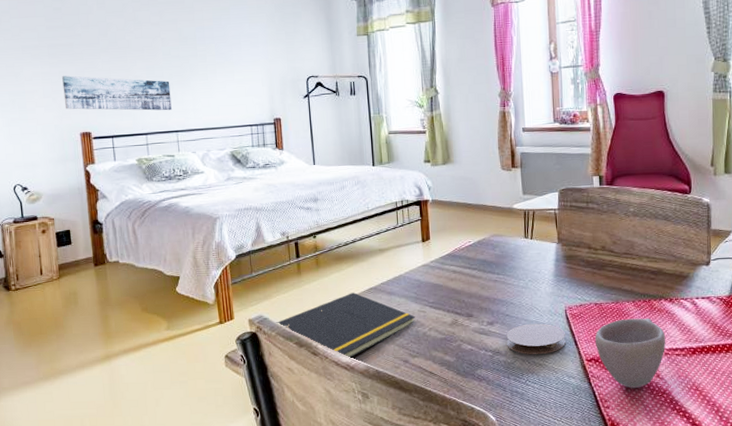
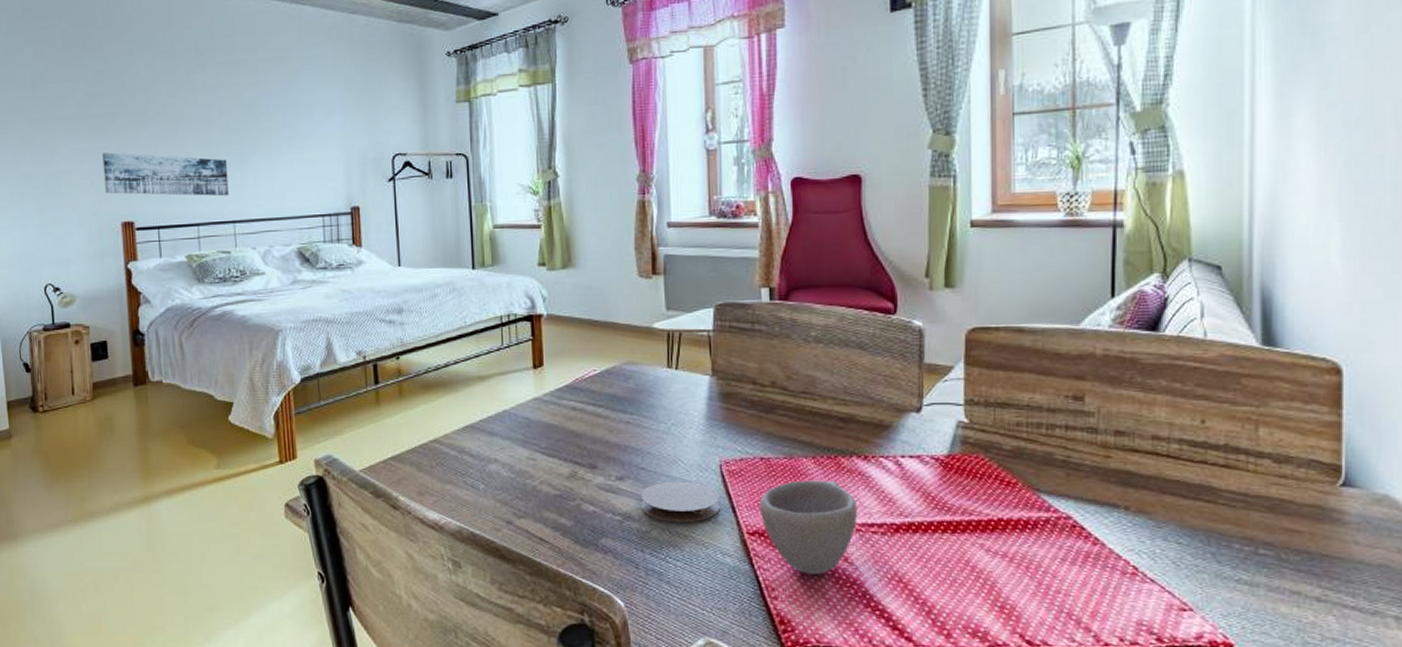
notepad: present [275,292,416,359] -> none [347,431,523,516]

